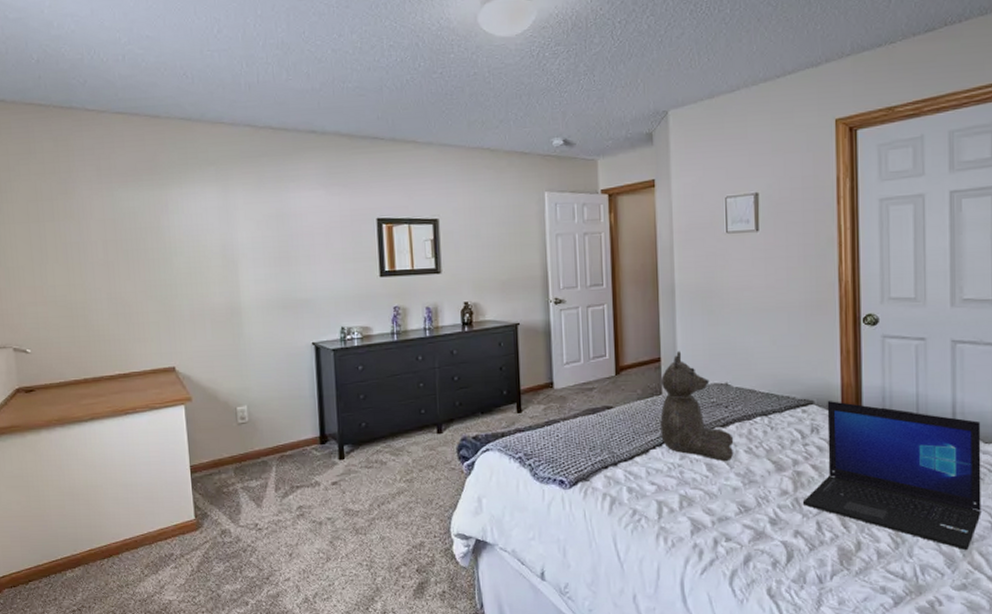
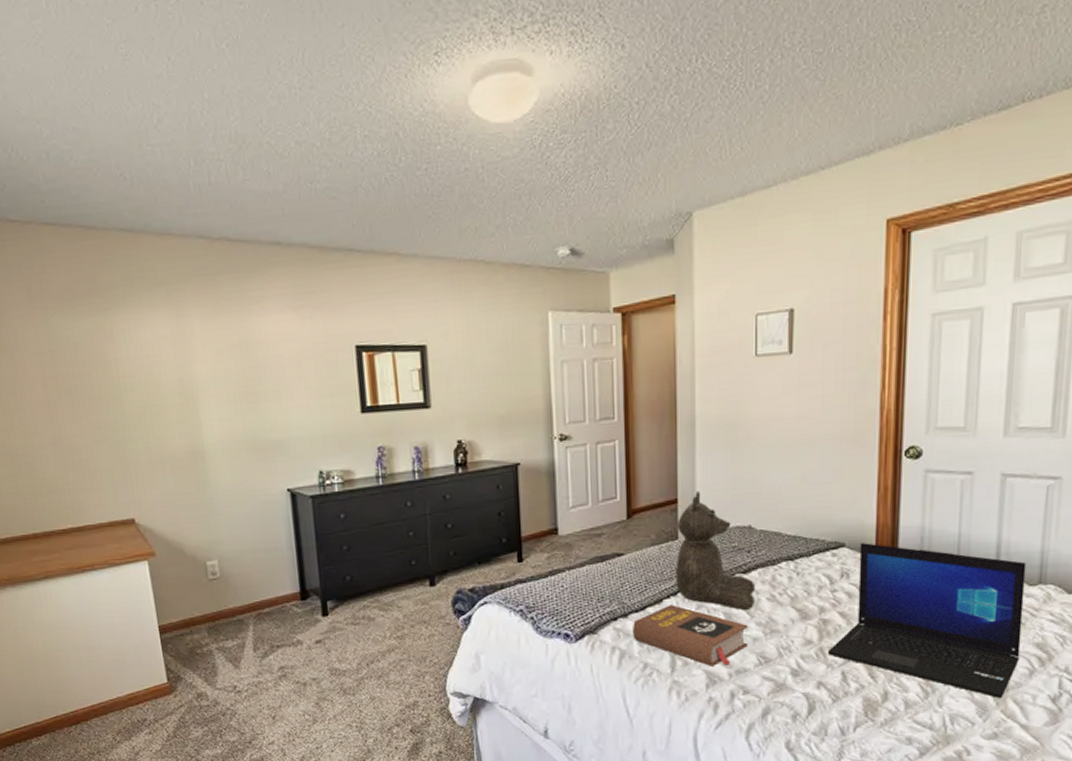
book: none [621,455,729,514] -> present [632,605,748,666]

